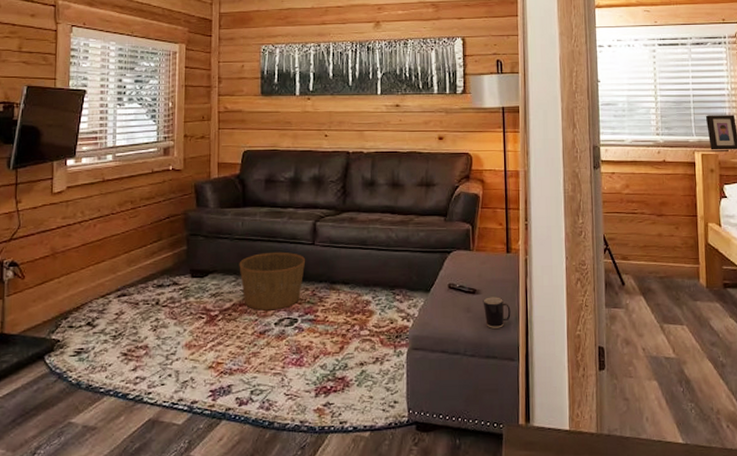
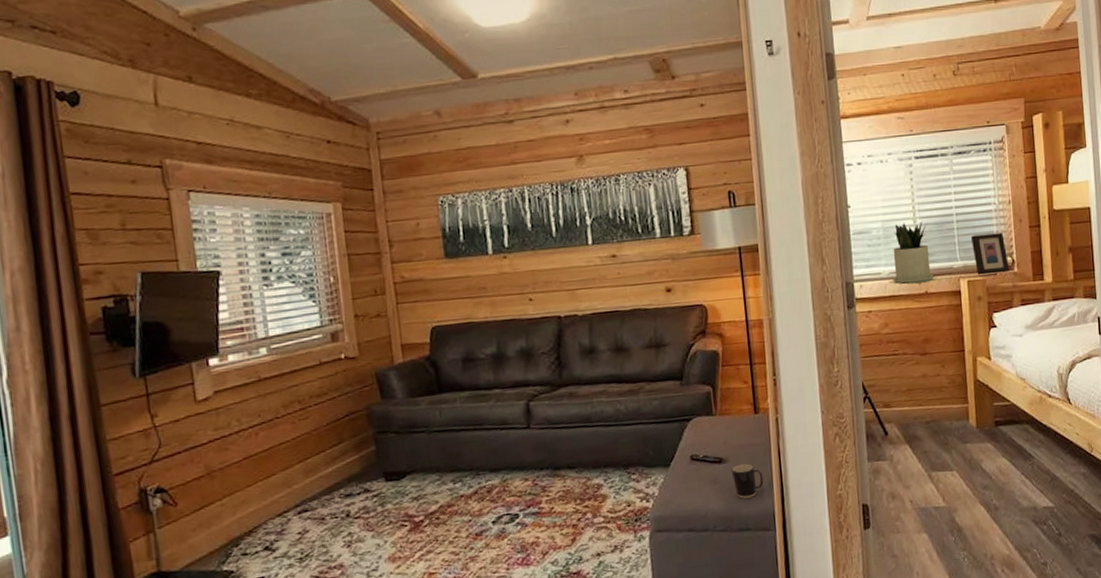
basket: present [239,251,306,311] -> none [441,440,522,510]
planter: none [634,99,672,151] -> present [892,221,935,284]

